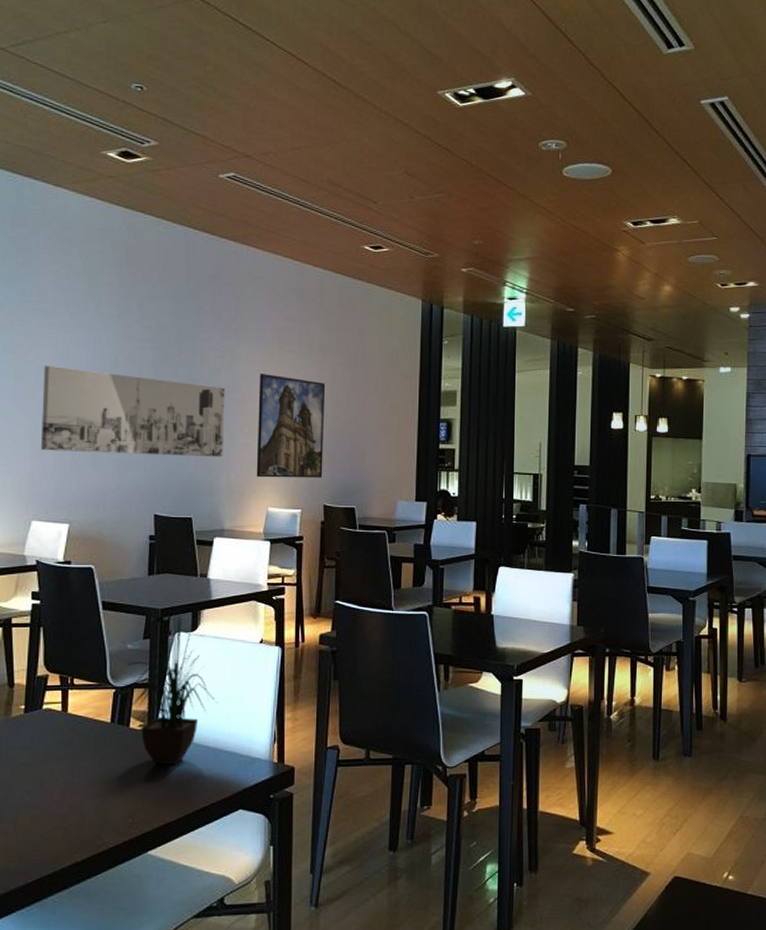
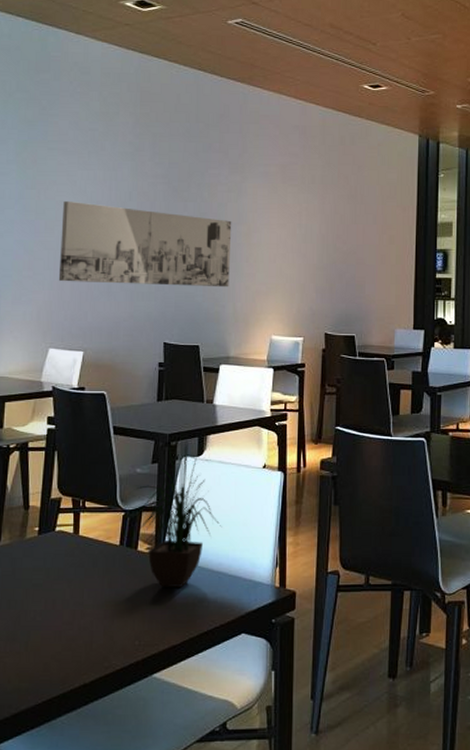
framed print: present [256,374,326,478] -> none [260,207,327,307]

